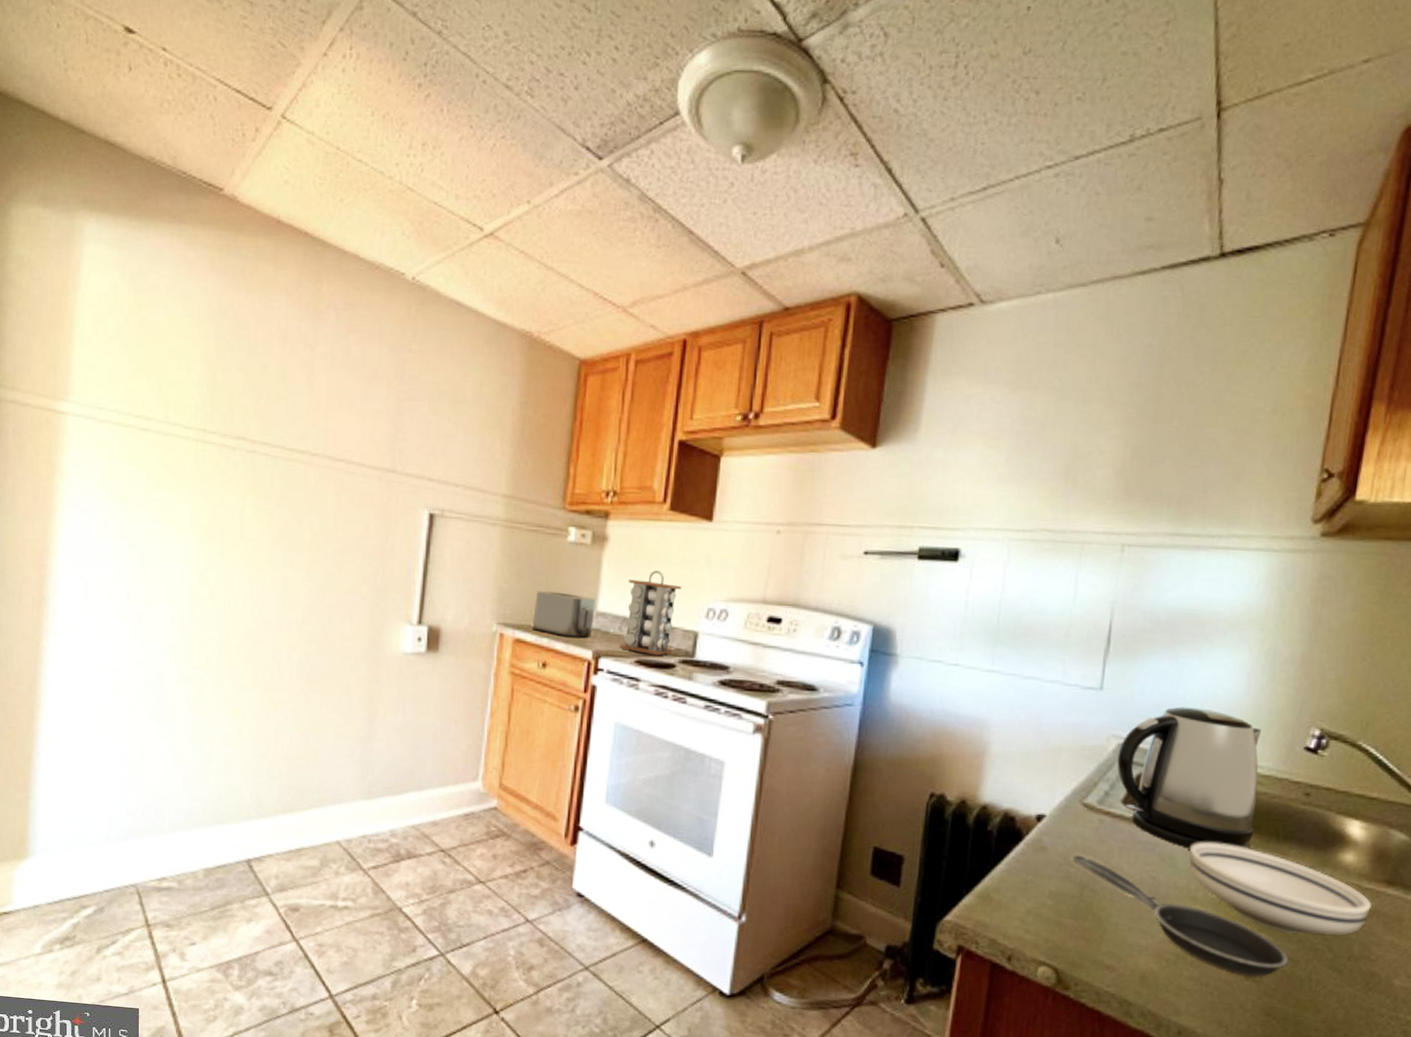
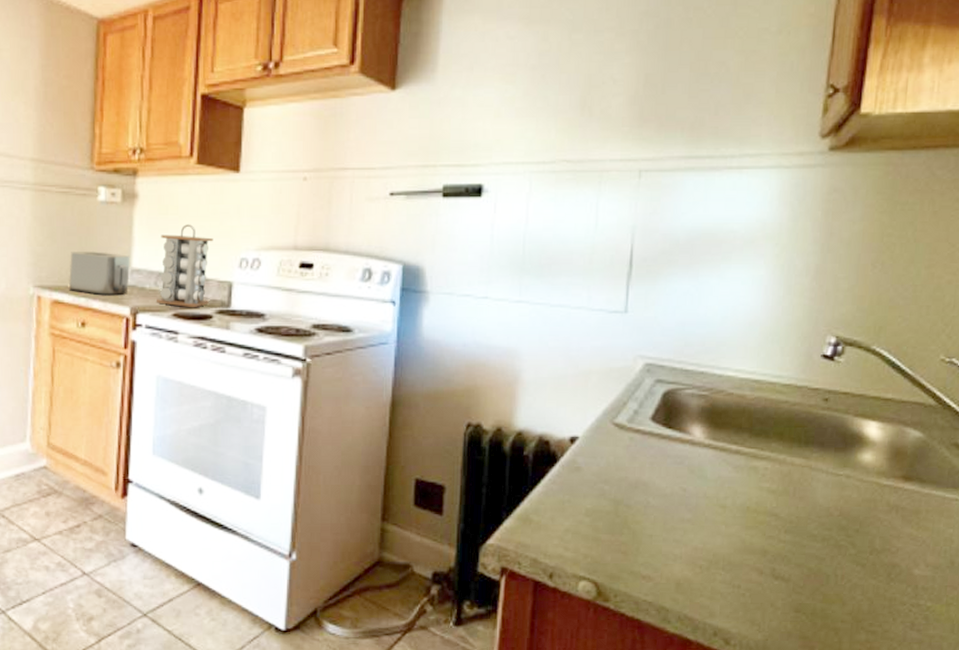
frying pan: present [1072,855,1290,977] -> none [606,473,815,576]
kettle: present [1117,706,1262,849] -> none [644,324,781,460]
bowl: present [1189,842,1372,936] -> none [717,452,890,533]

